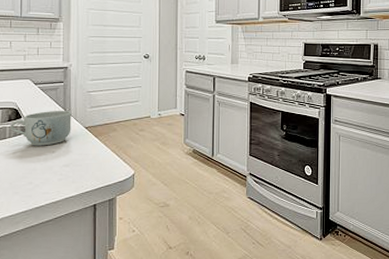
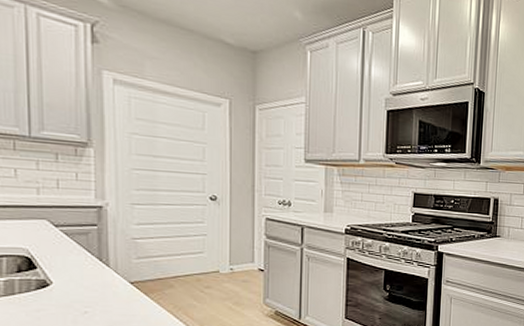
mug: present [10,110,72,146] -> none [20,260,111,304]

